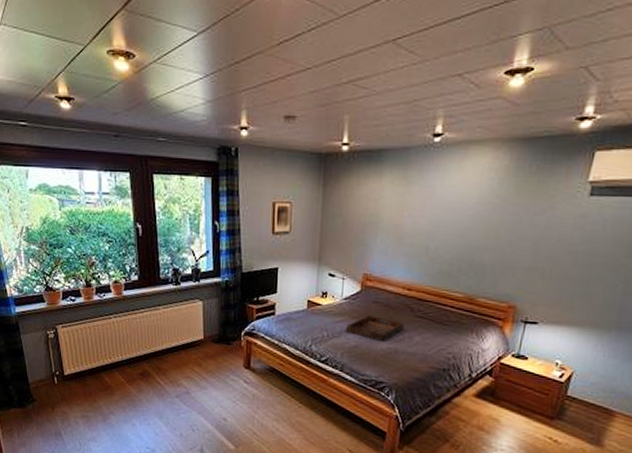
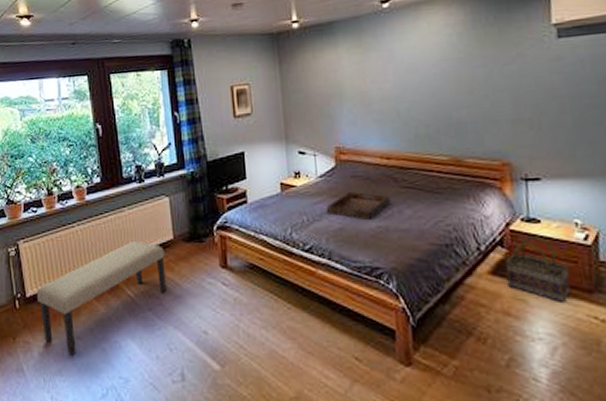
bench: none [73,336,195,428] -> present [36,240,168,357]
basket: none [487,369,541,424] -> present [504,236,571,302]

